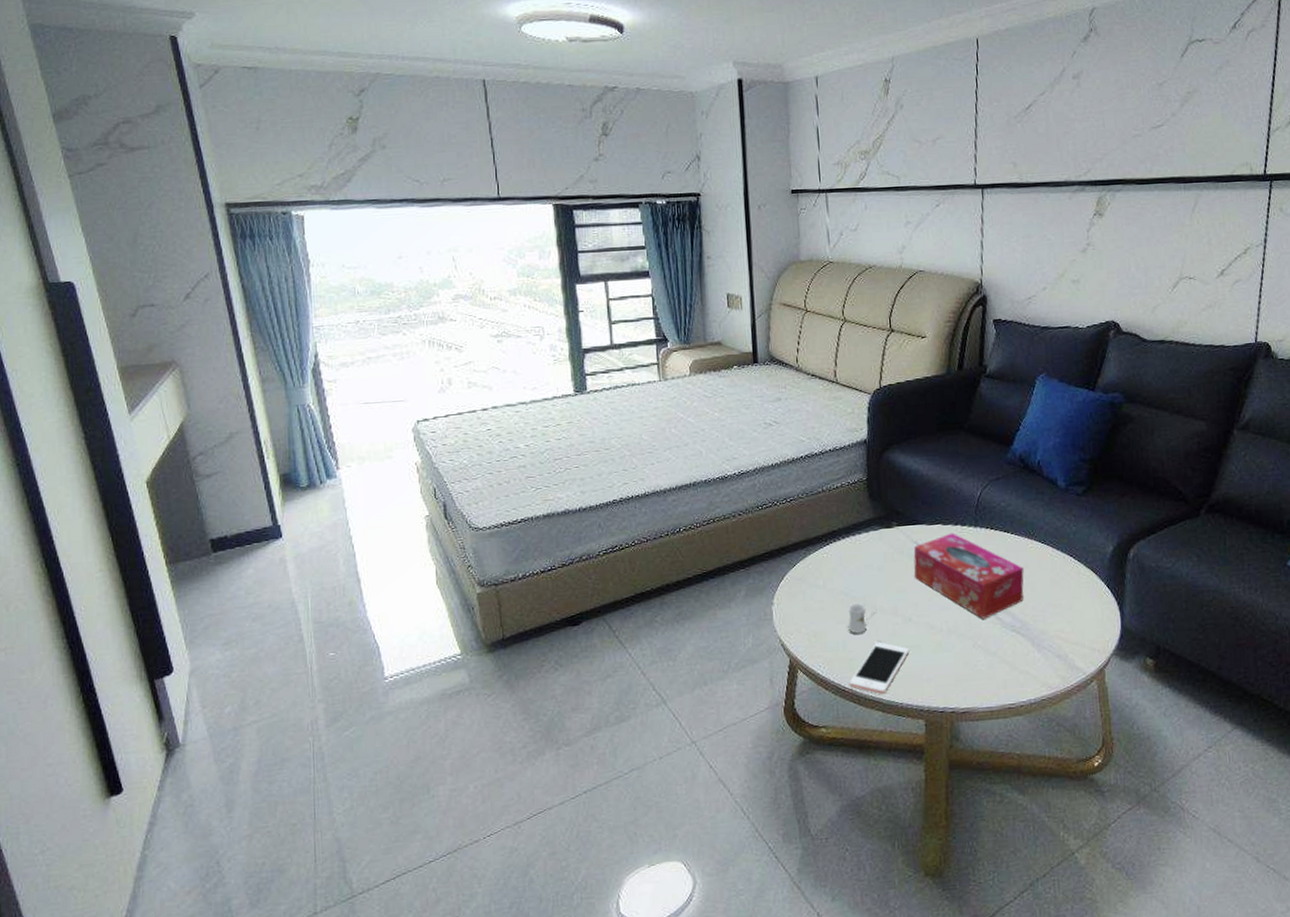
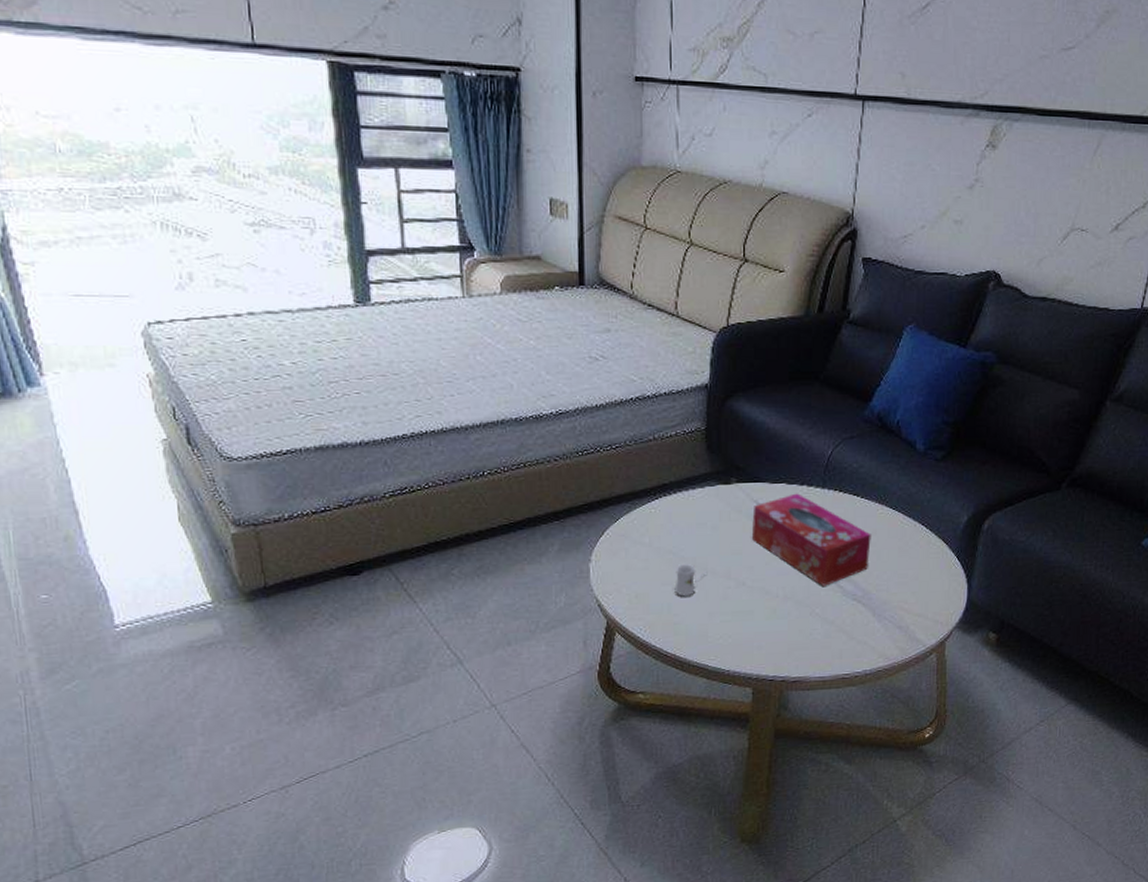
cell phone: present [849,641,910,694] -> none [672,605,741,660]

